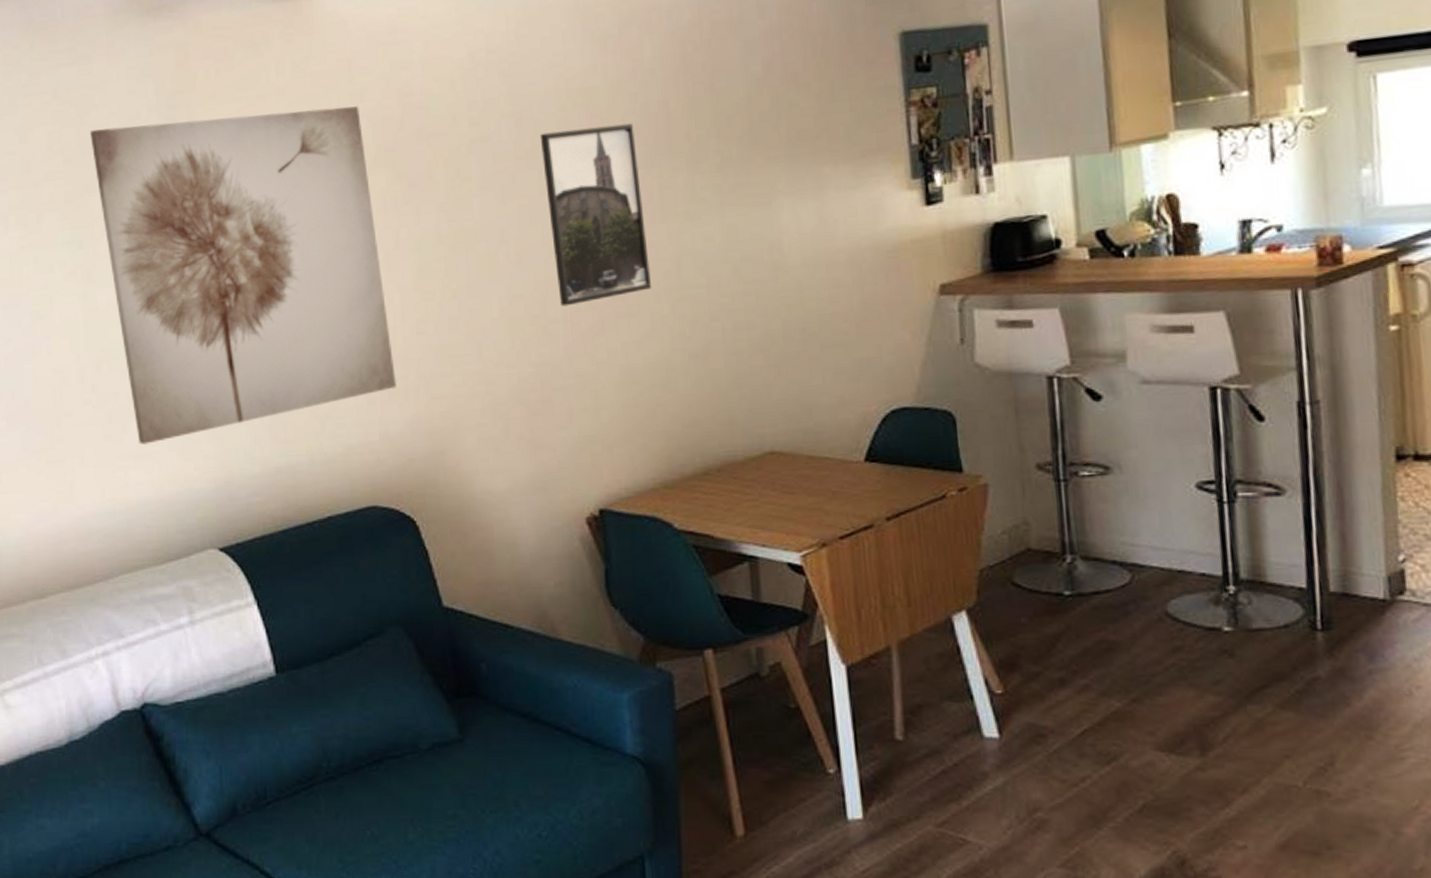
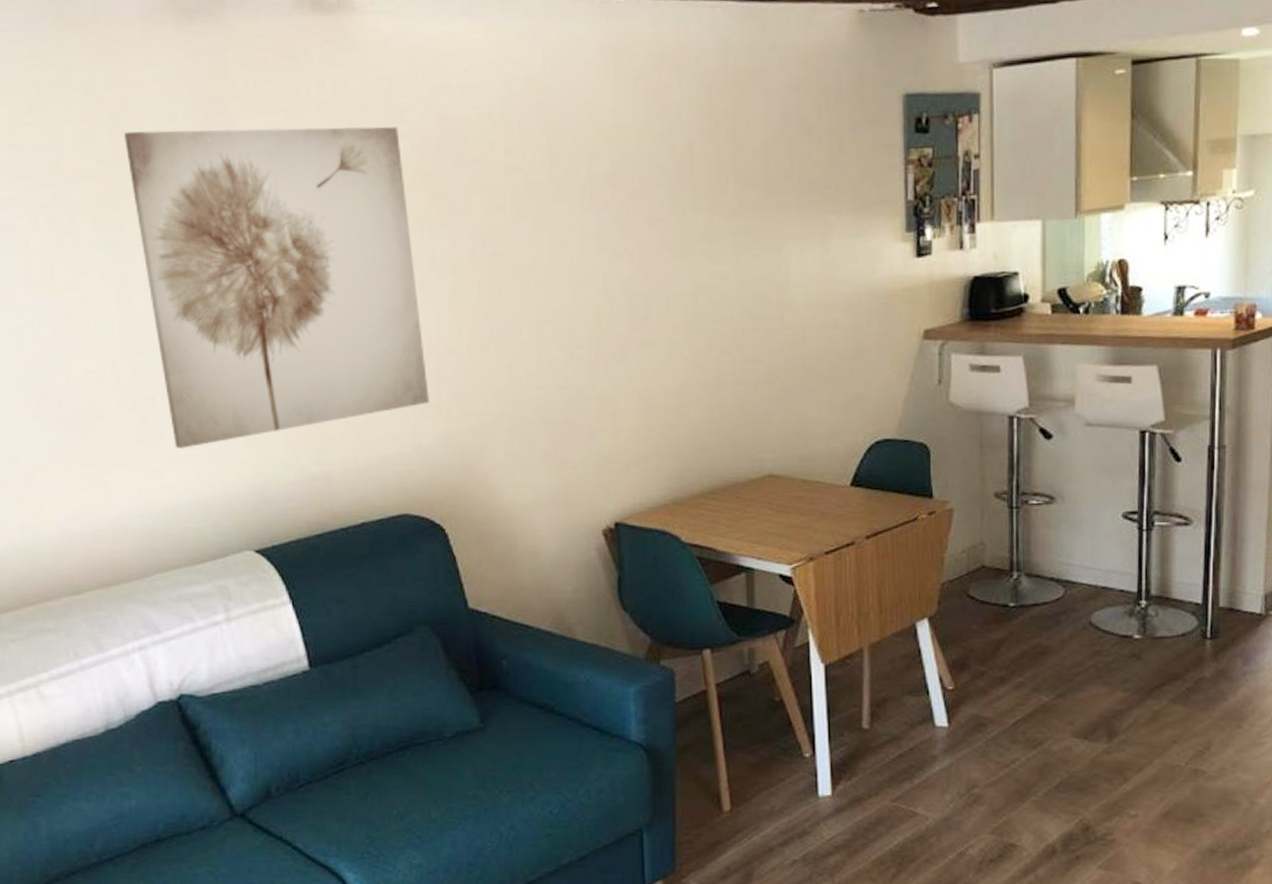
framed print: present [539,123,651,307] -> none [572,162,670,333]

